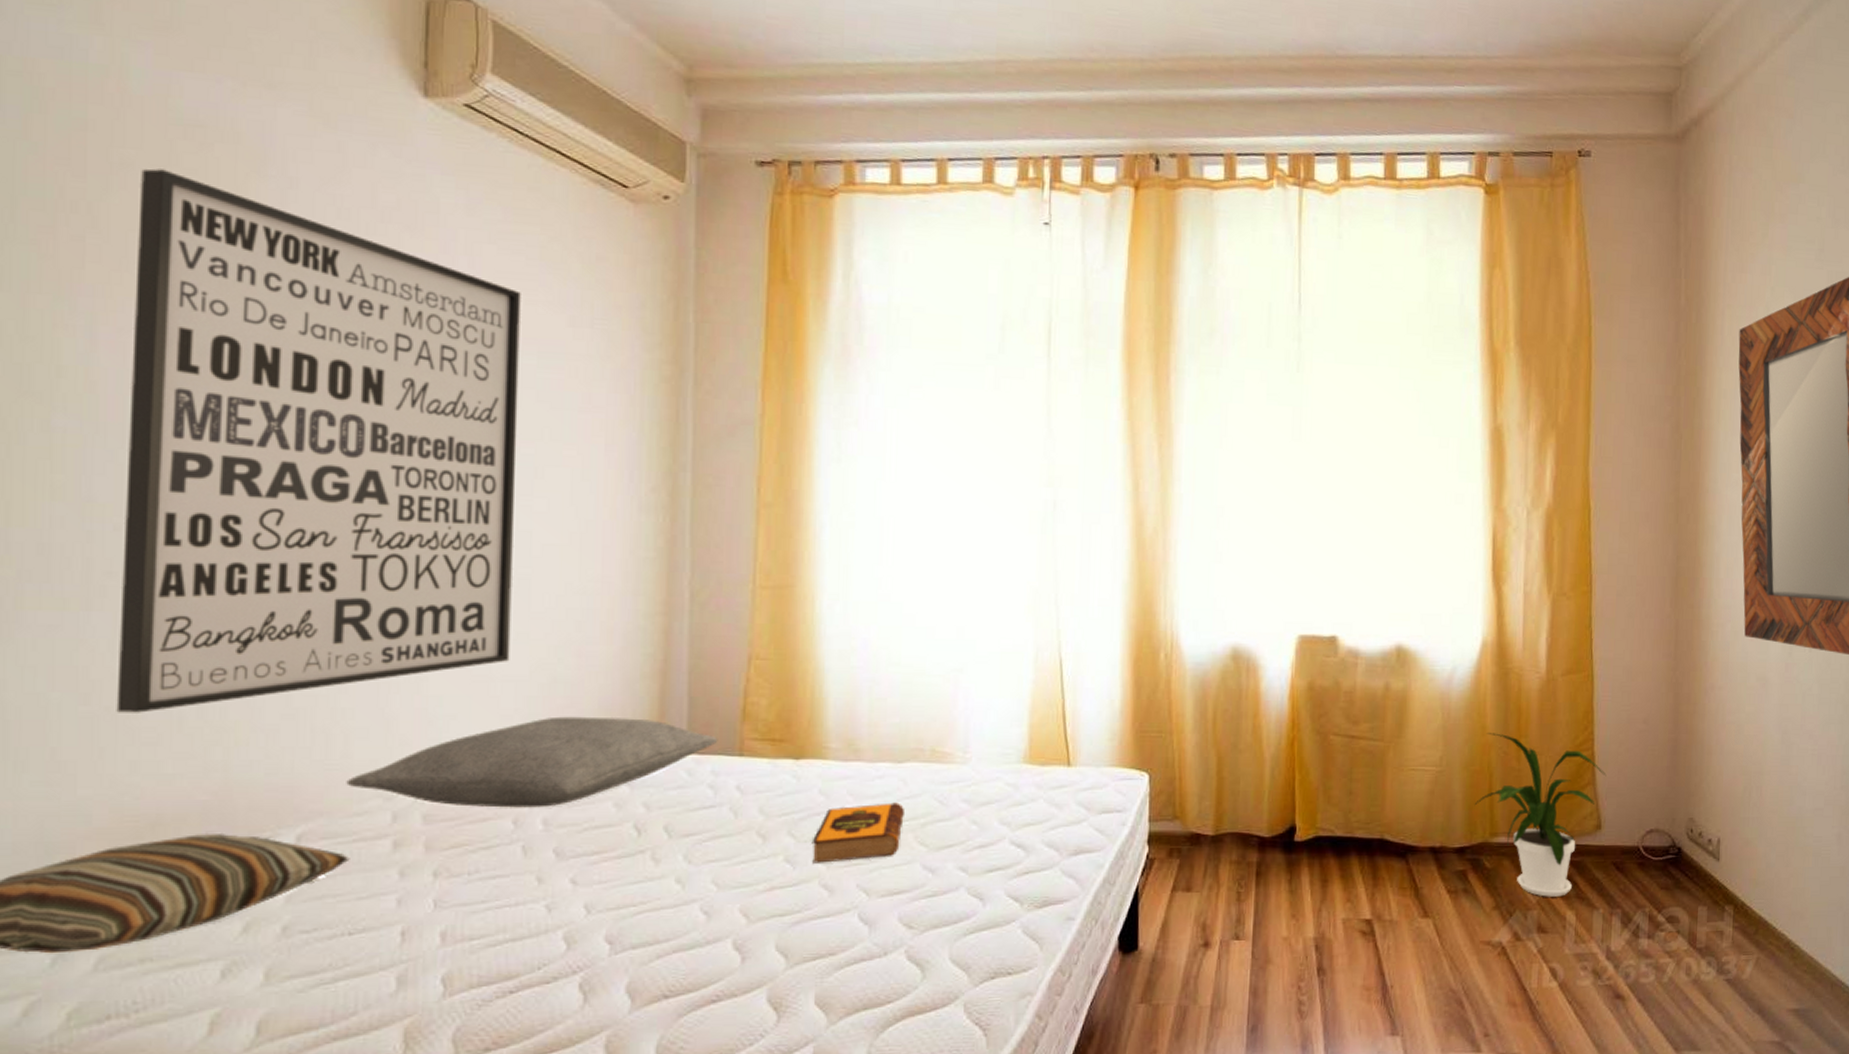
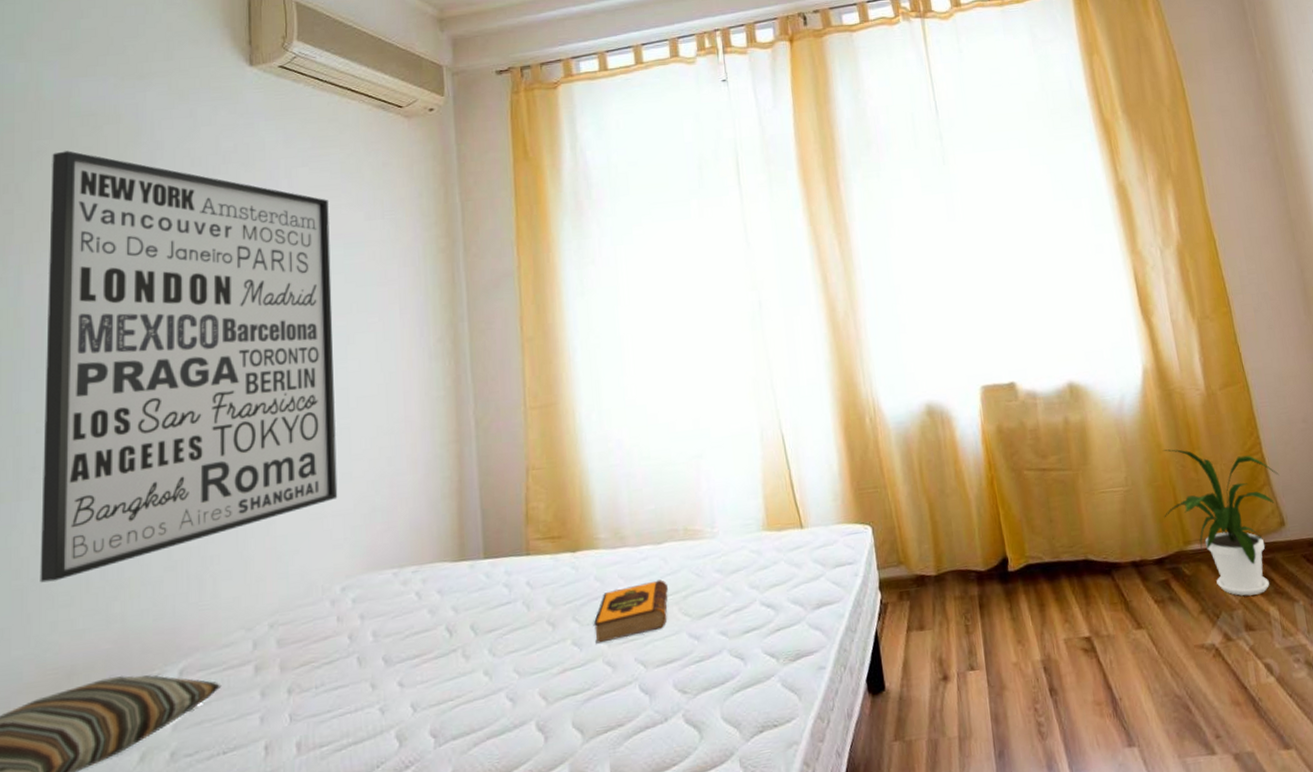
pillow: present [346,716,718,808] -> none [216,533,508,629]

